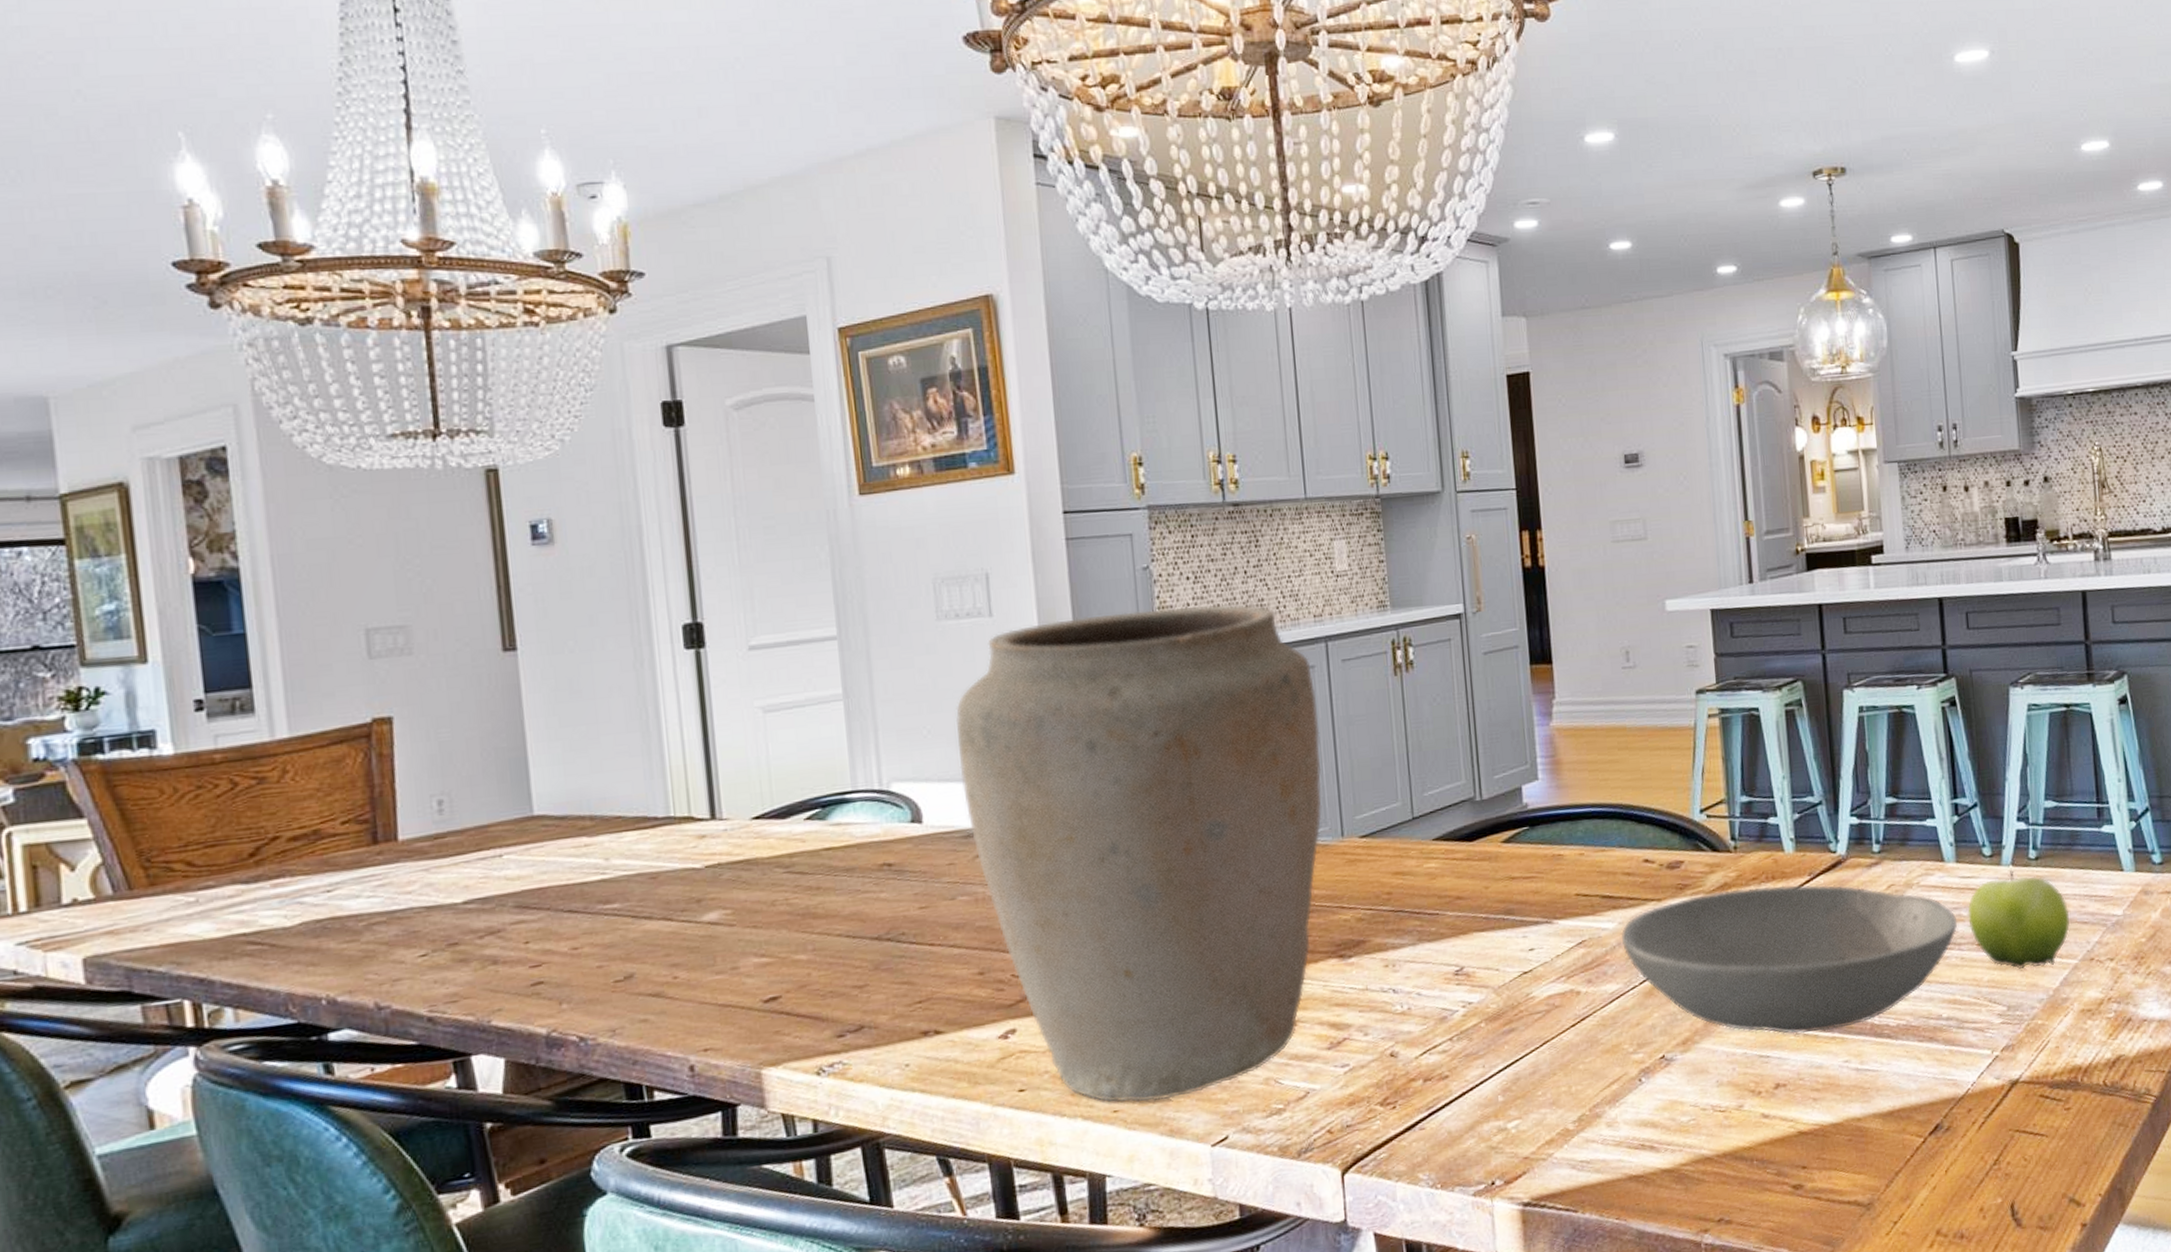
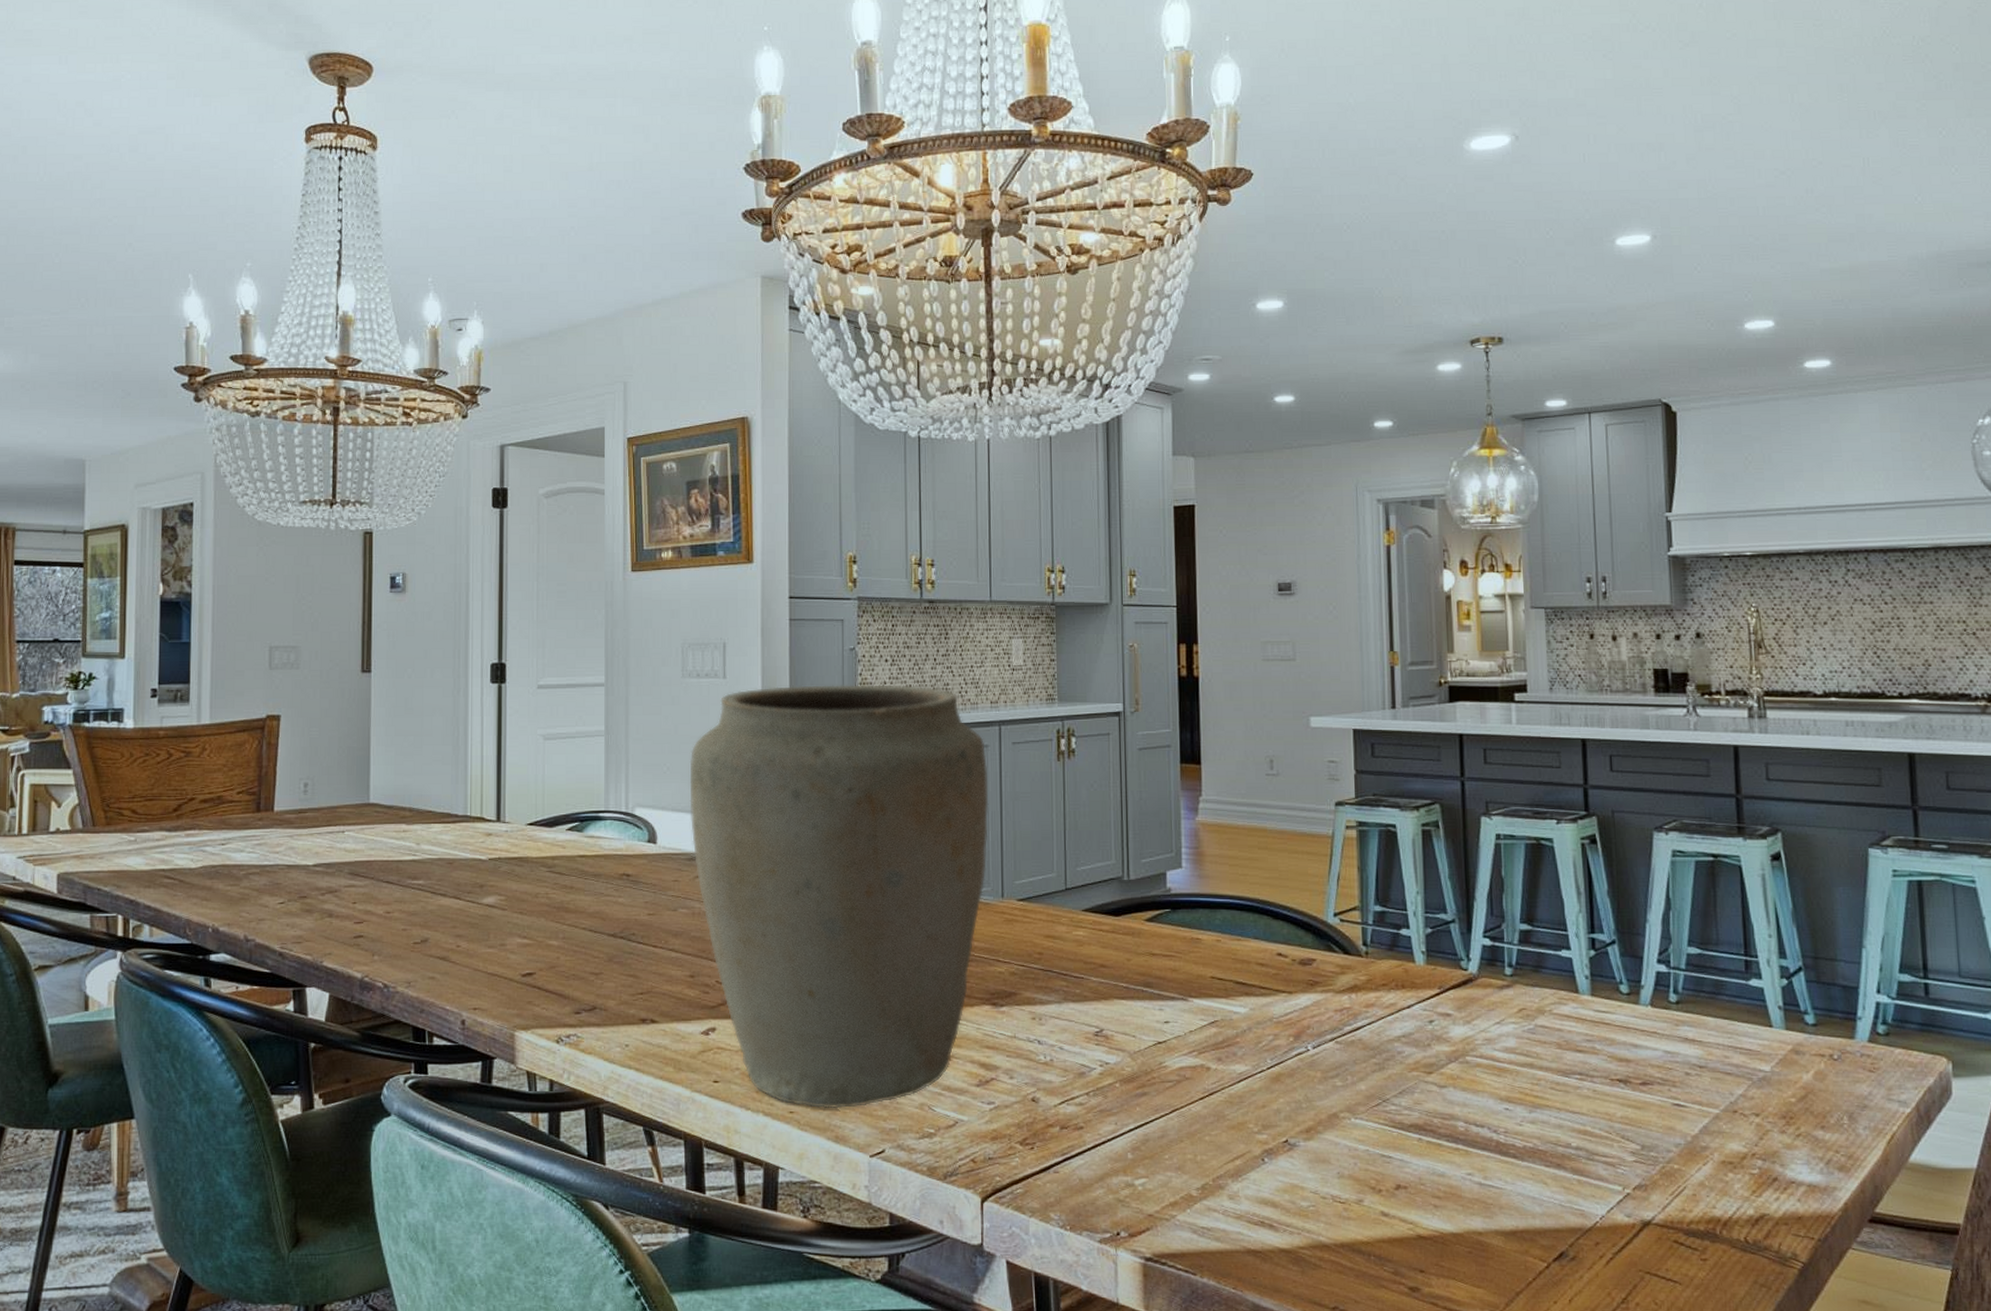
bowl: present [1620,884,1958,1034] -> none [1251,992,1591,1141]
fruit: present [1967,869,2071,970] -> none [1601,1010,1713,1111]

